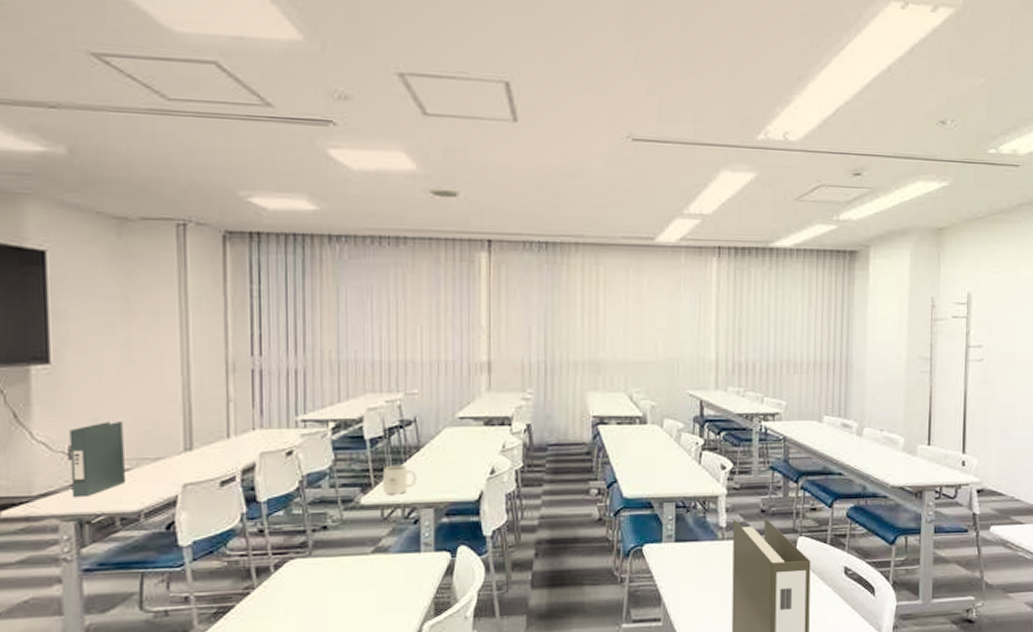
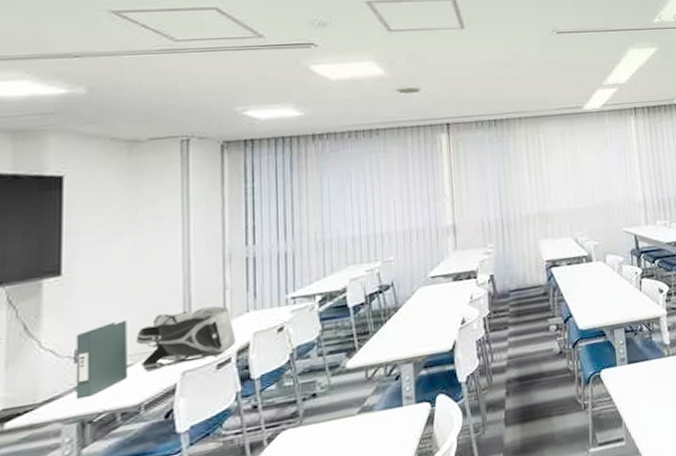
backpack: none [133,419,241,479] -> present [136,305,236,372]
mug: present [382,465,417,495] -> none [365,326,396,356]

